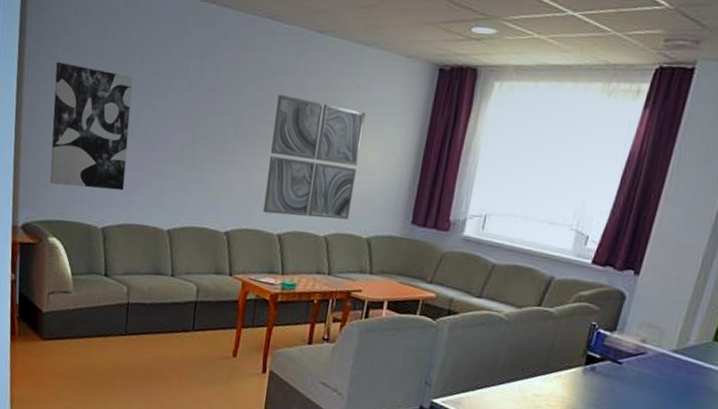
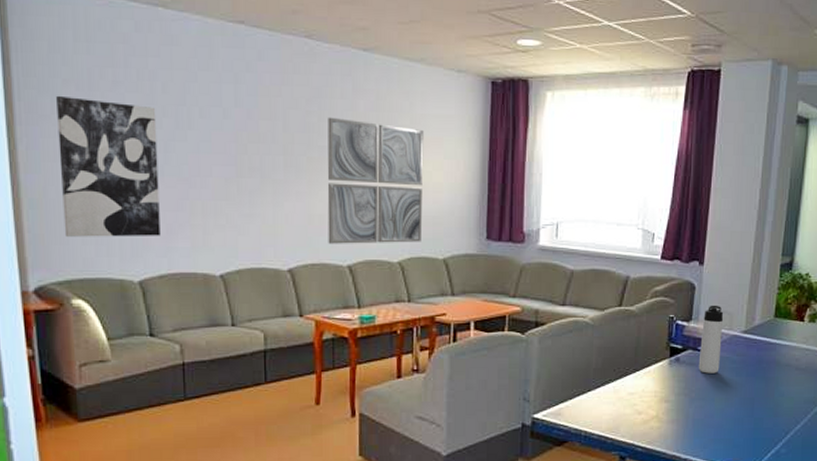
thermos bottle: none [615,318,654,390] -> present [698,305,724,374]

